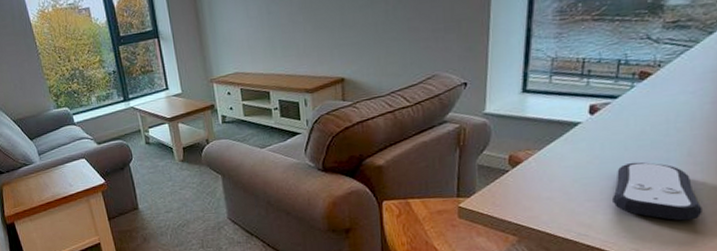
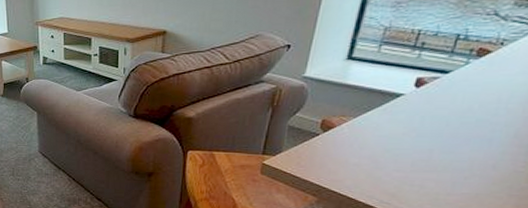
remote control: present [613,162,702,221] -> none [422,138,519,201]

